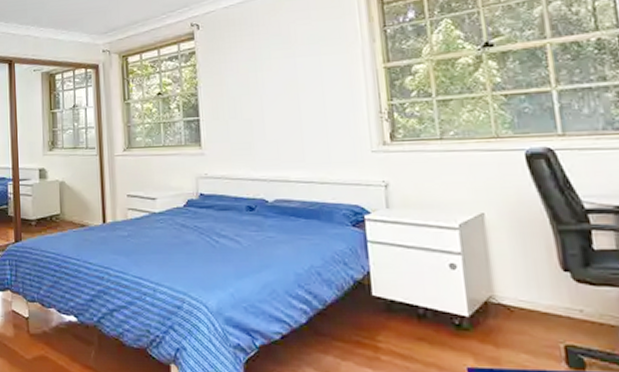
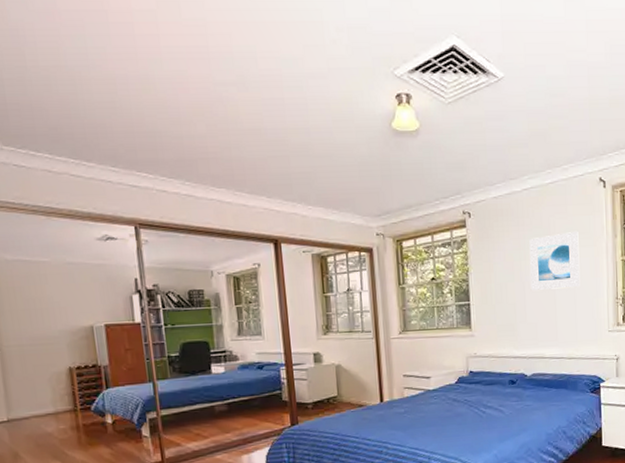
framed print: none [266,37,331,104] -> present [529,231,581,290]

